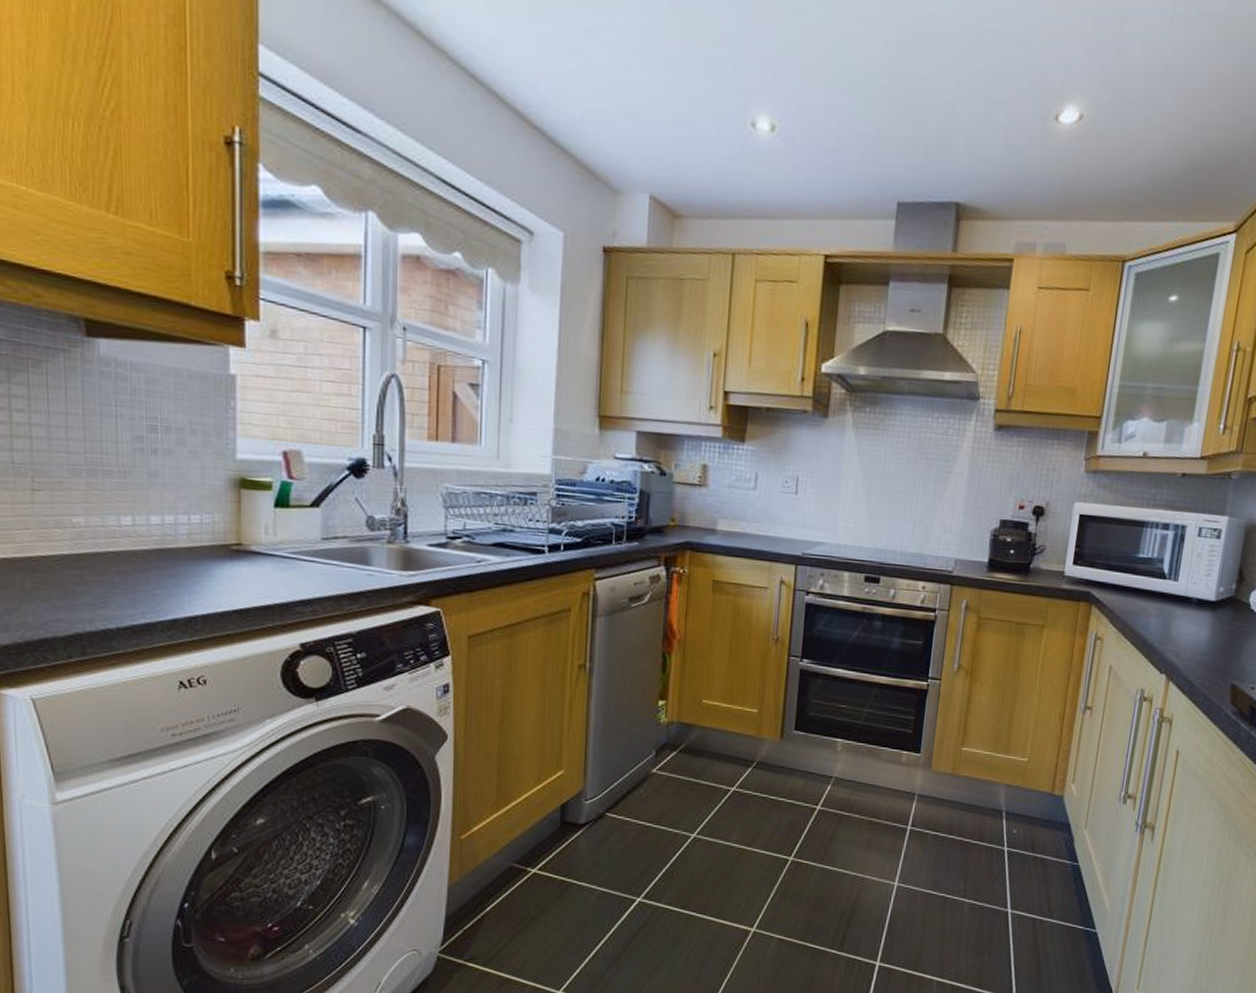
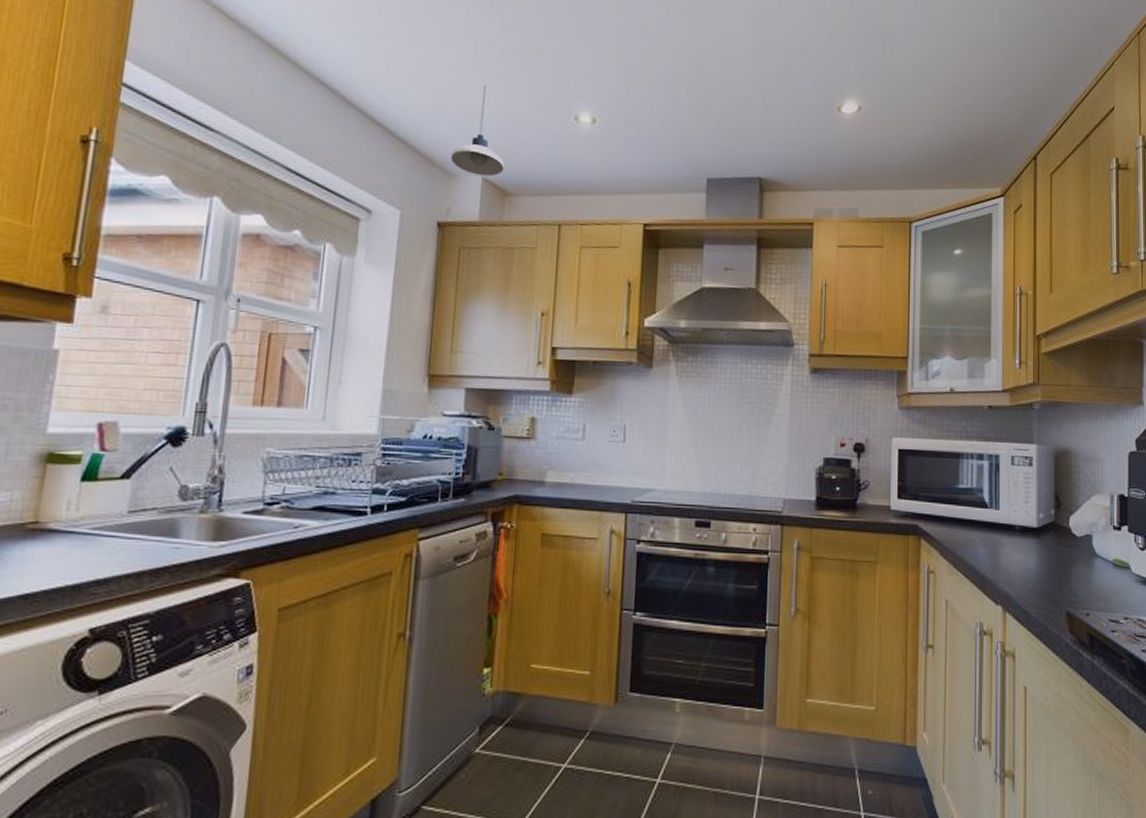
pendant light: none [615,81,674,195] -> present [450,85,505,177]

